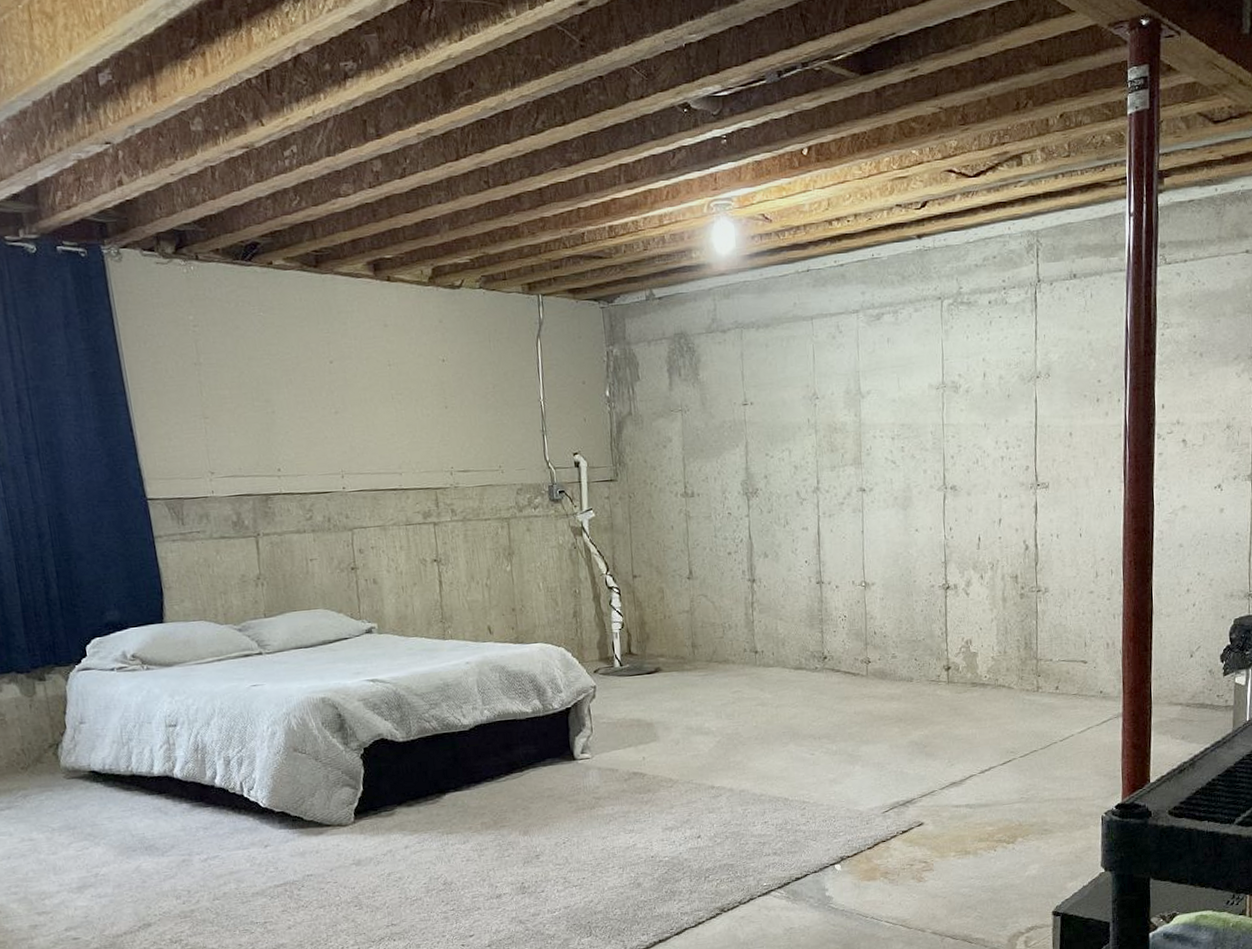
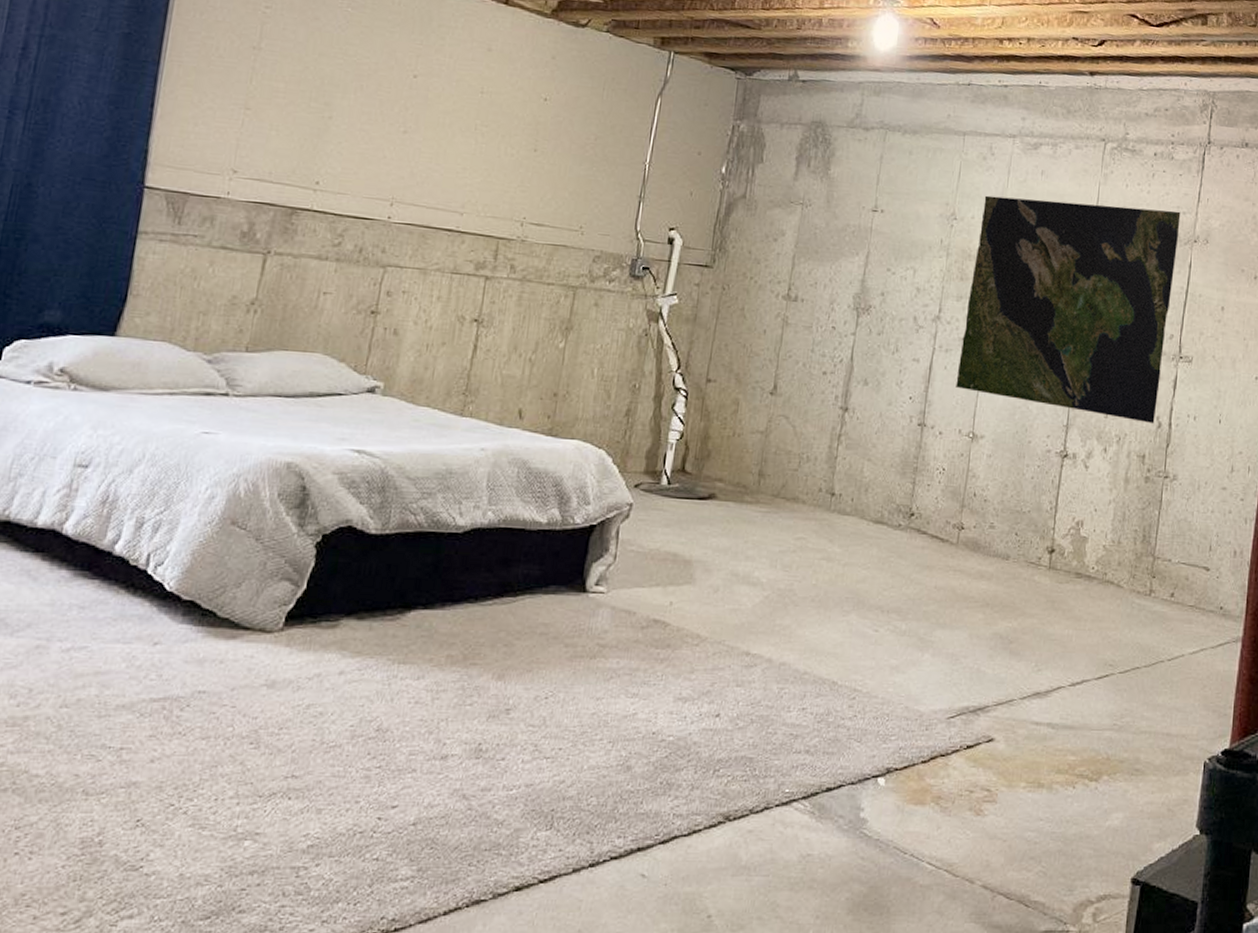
world map: none [840,352,1022,548] -> present [955,195,1181,424]

